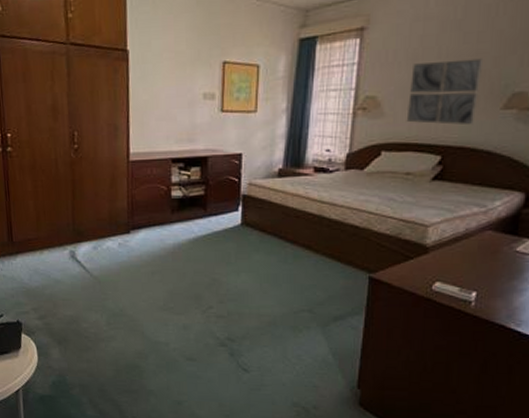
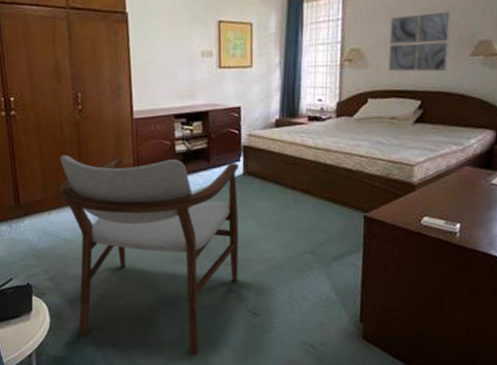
armchair: none [51,194,237,407] -> present [58,154,240,356]

